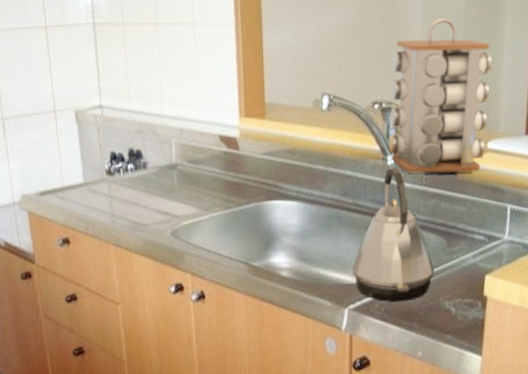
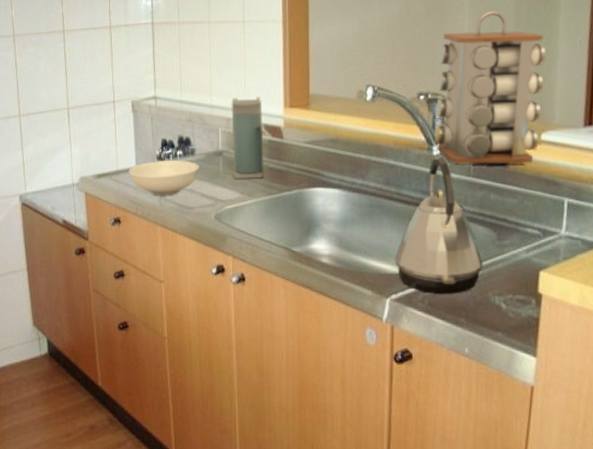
bowl: none [75,175,153,213] -> present [128,161,199,195]
soap dispenser: none [184,106,221,194] -> present [231,97,264,180]

